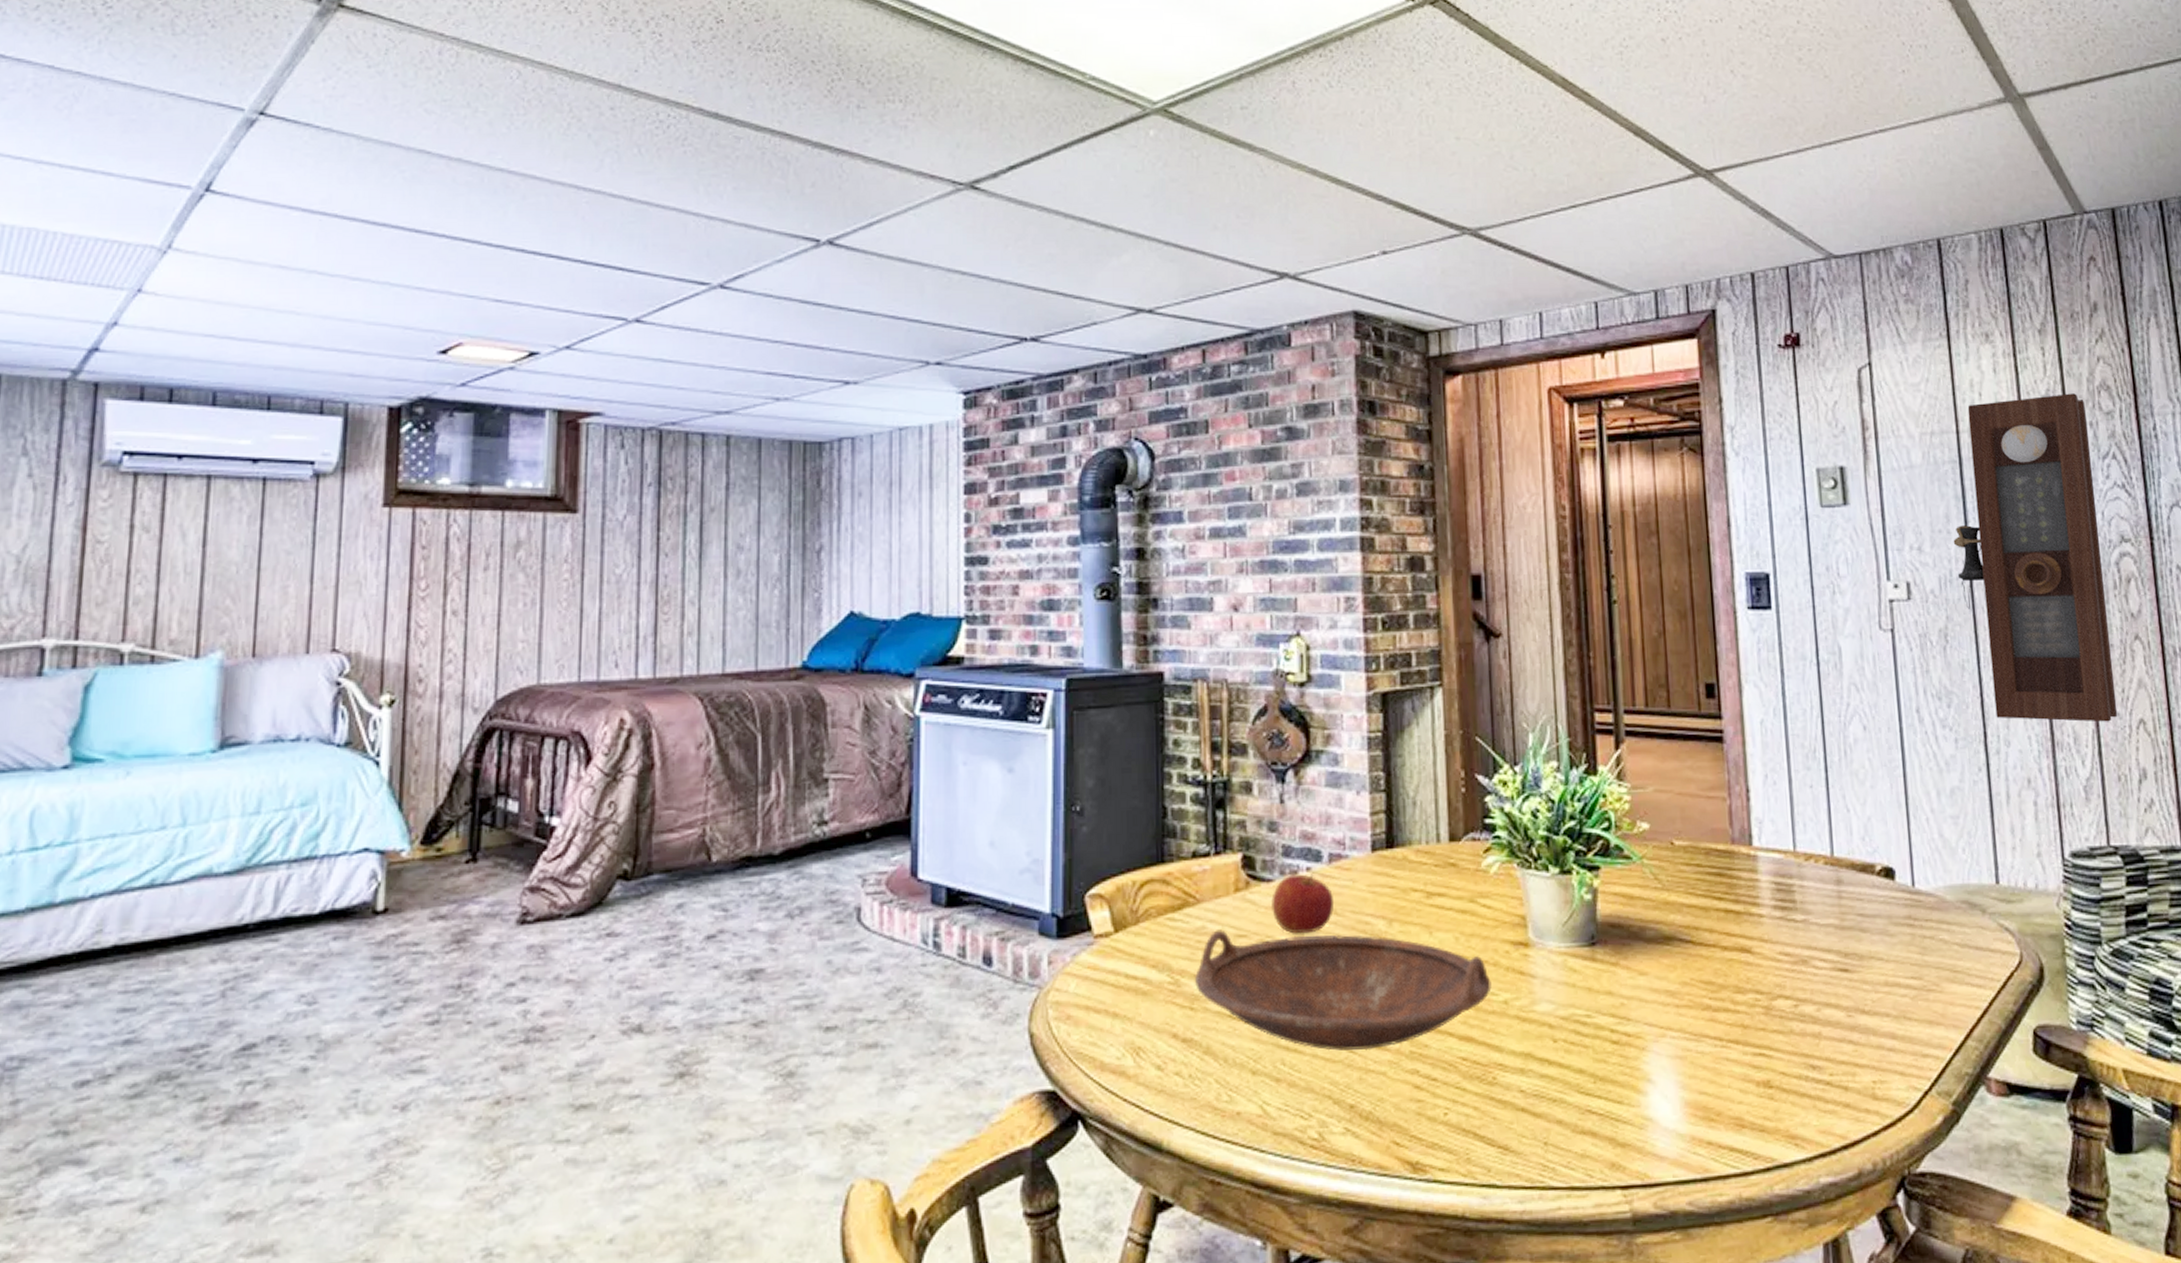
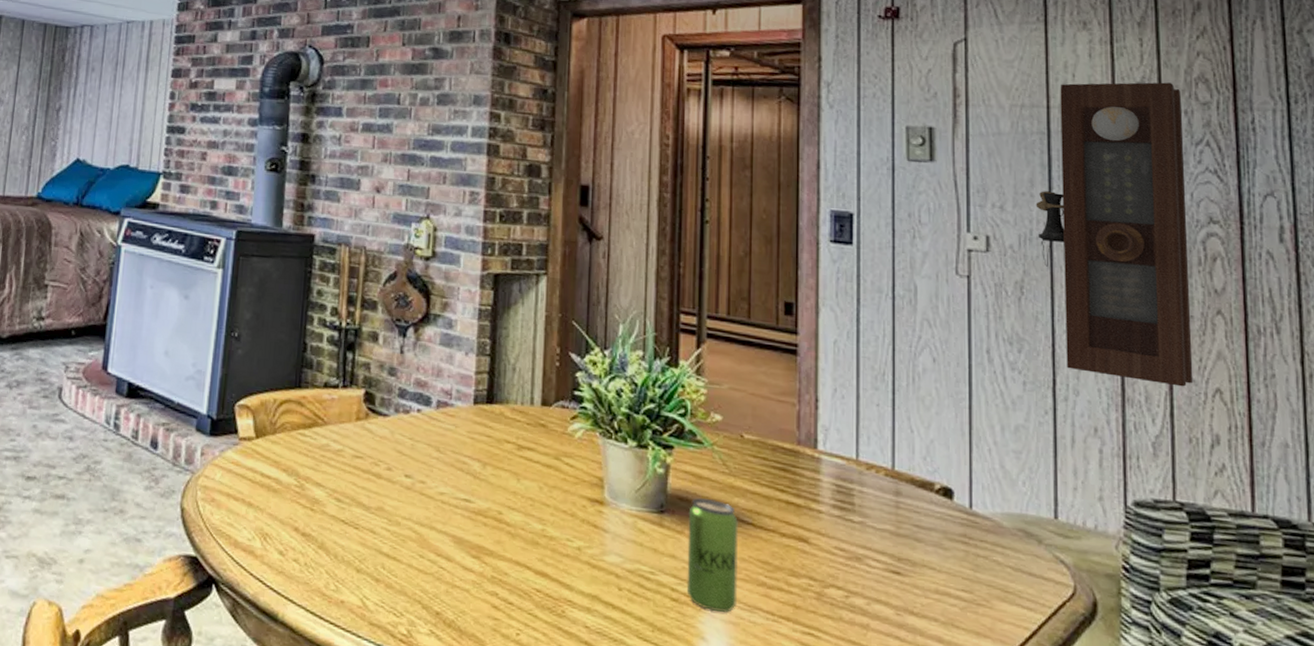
bowl: present [1195,930,1492,1051] -> none [317,449,568,569]
apple: present [1270,874,1334,934] -> none [384,413,438,464]
beverage can: none [1622,919,1682,1048] -> present [686,498,738,612]

